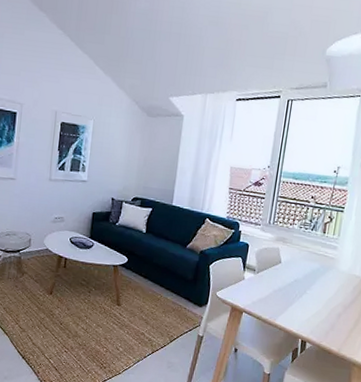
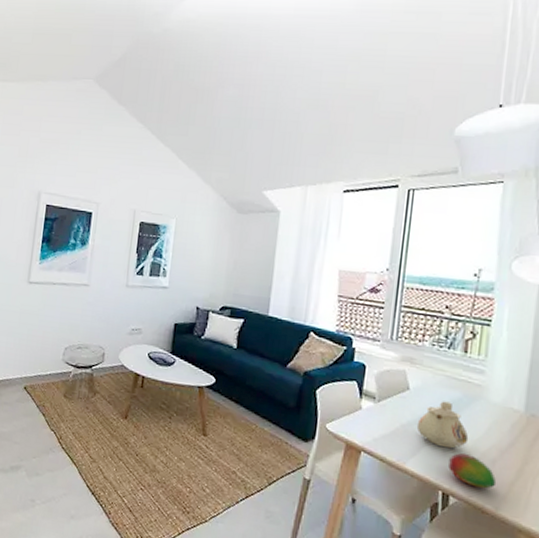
teapot: none [285,271,323,307] -> present [416,401,469,449]
fruit: none [307,310,341,336] -> present [448,453,497,489]

